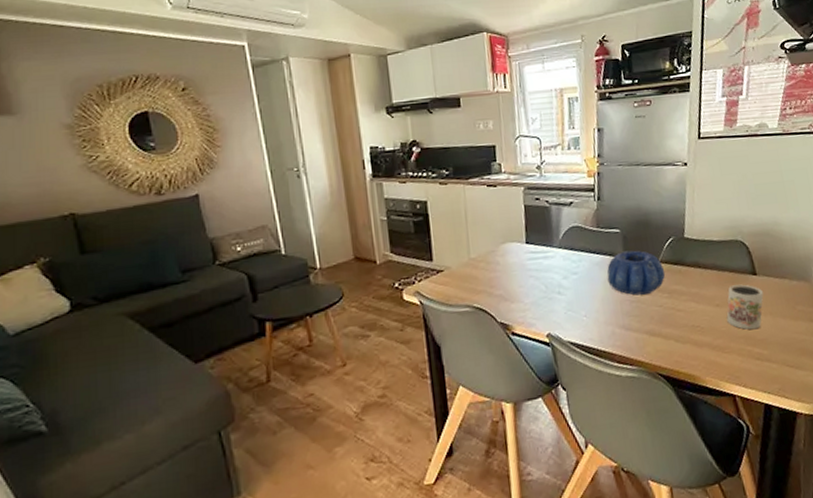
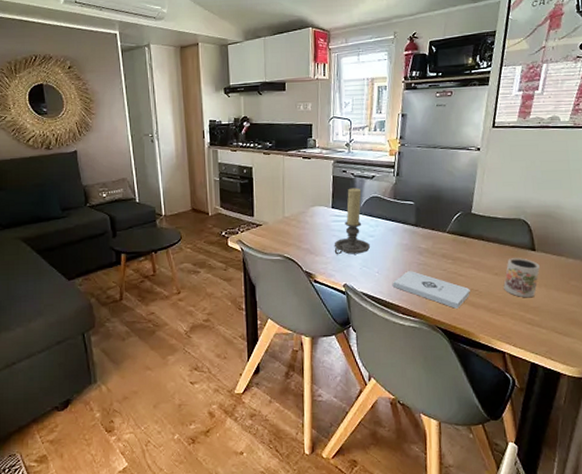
candle holder: none [532,217,575,300] -> present [334,188,371,255]
notepad: none [603,310,691,350] -> present [392,271,470,309]
decorative bowl: present [607,250,666,296] -> none [399,220,452,259]

